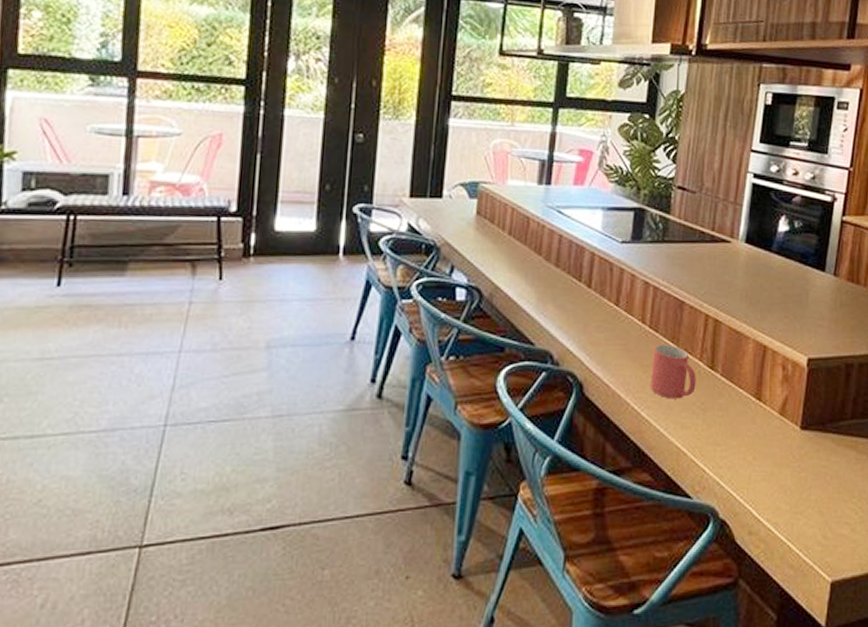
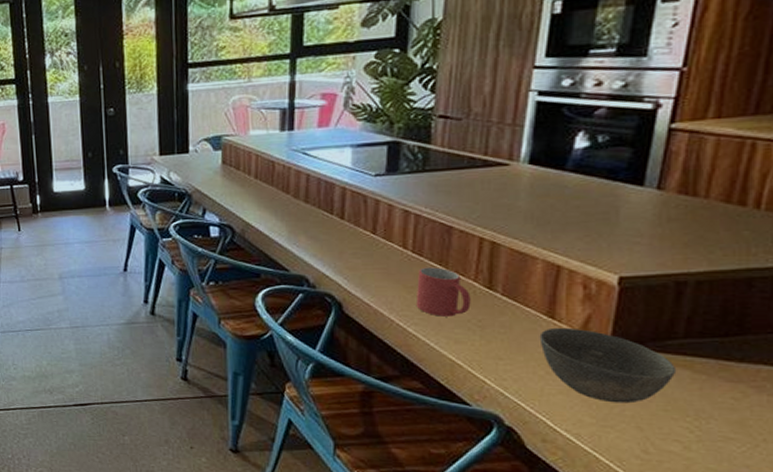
bowl: none [749,410,847,488] -> present [539,327,677,404]

